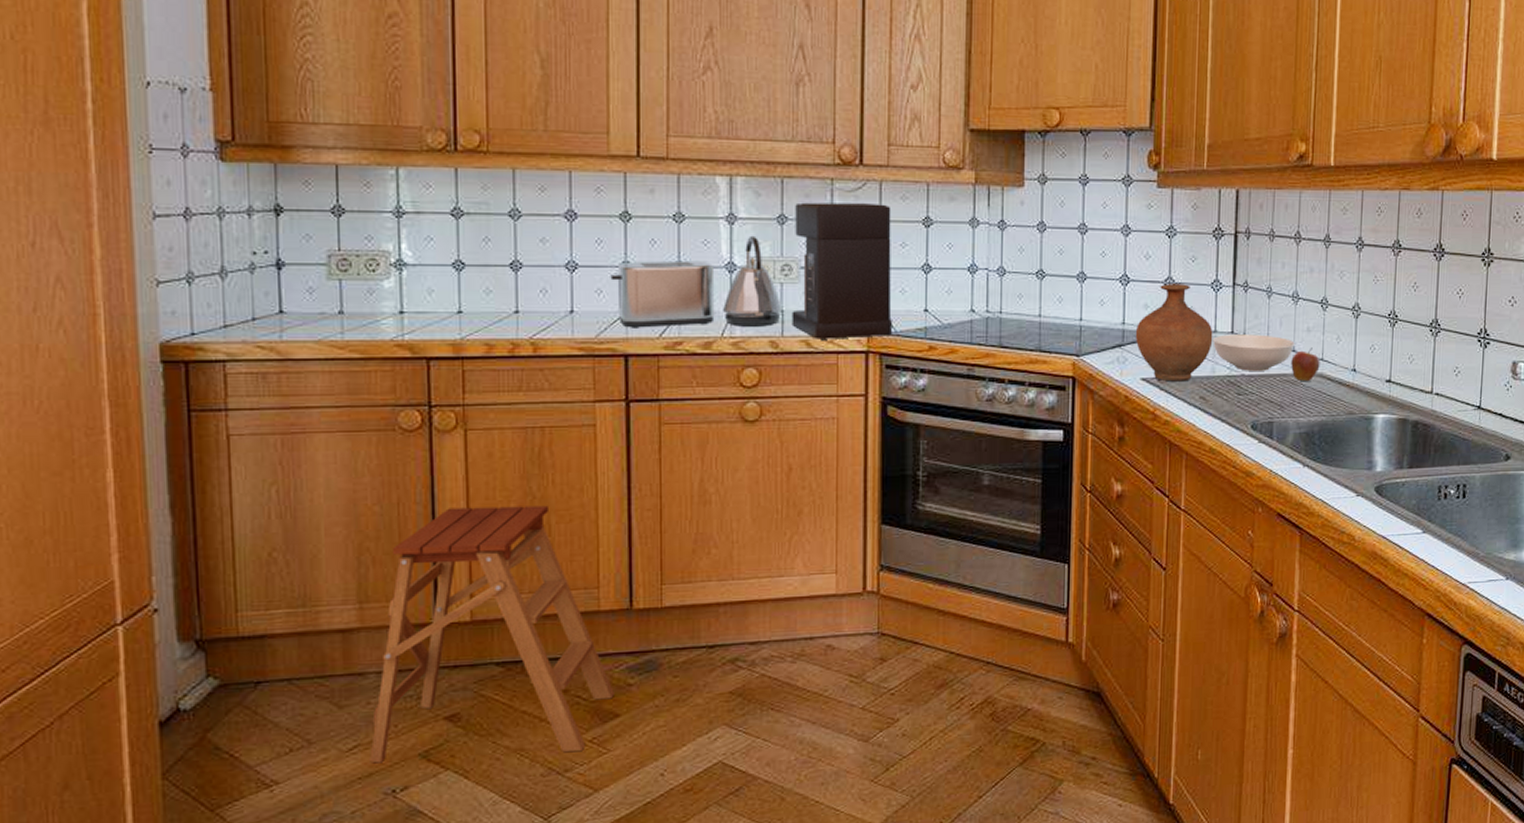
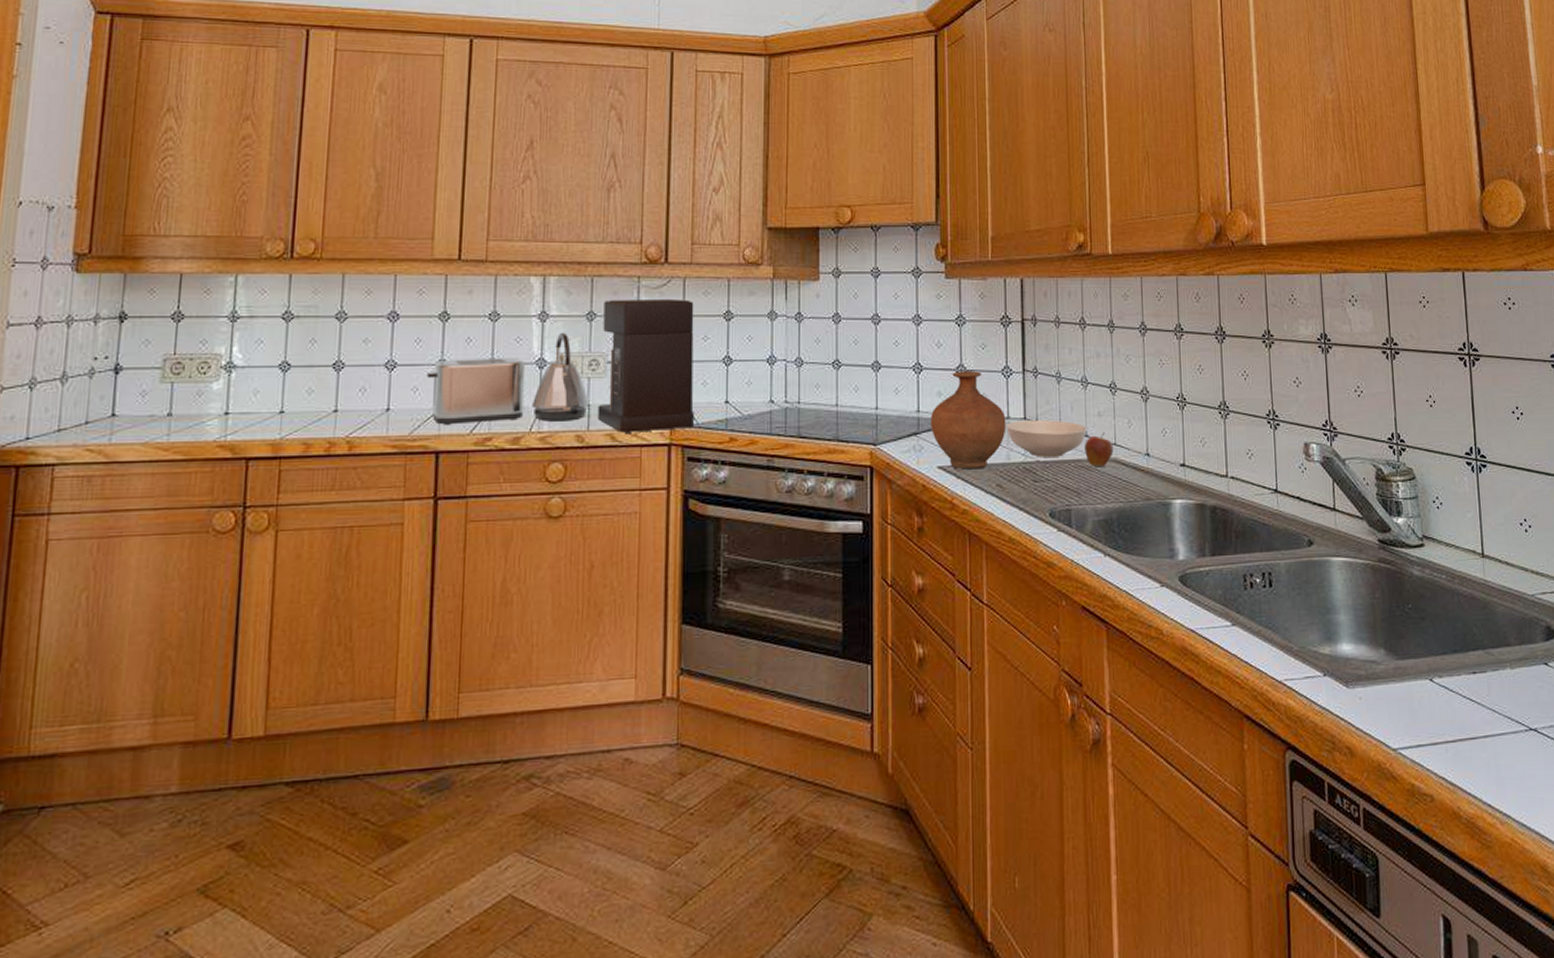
step ladder: present [370,505,614,764] -> none [145,609,404,901]

